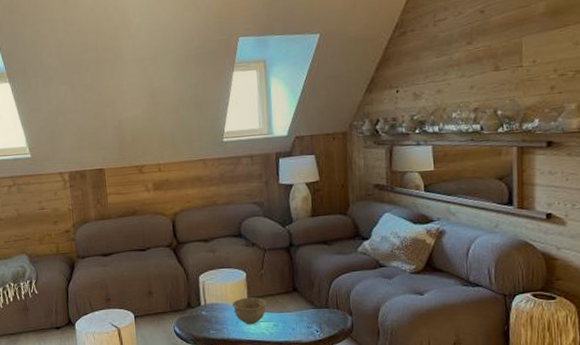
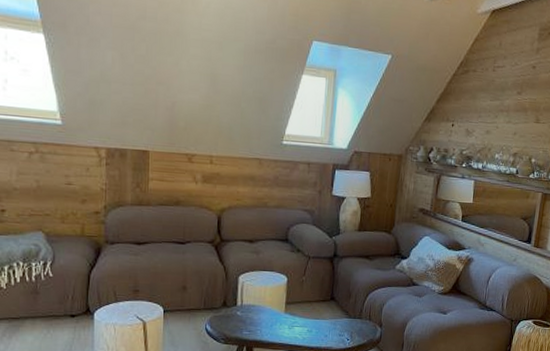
bowl: present [232,297,267,325] -> none [269,302,304,329]

